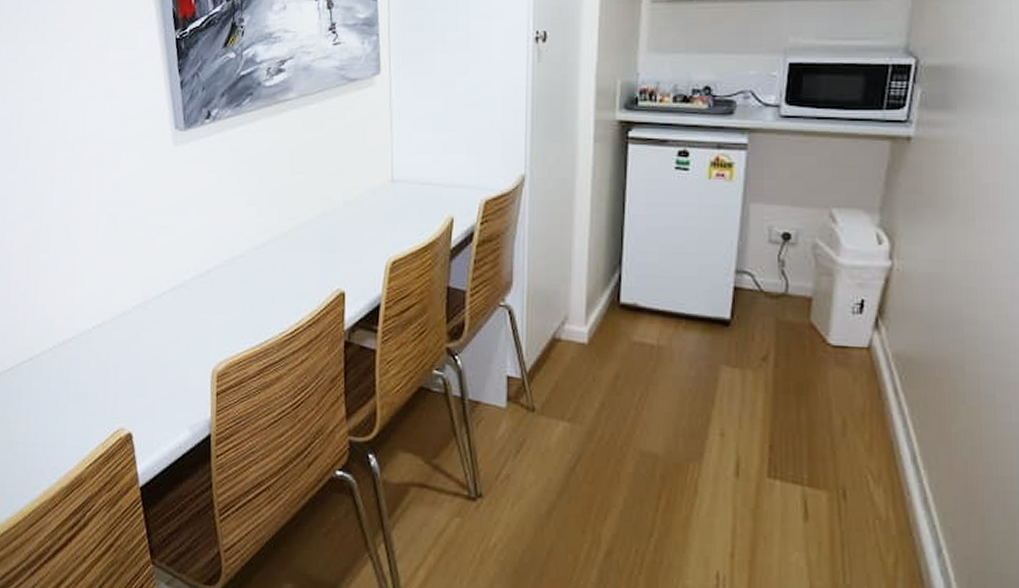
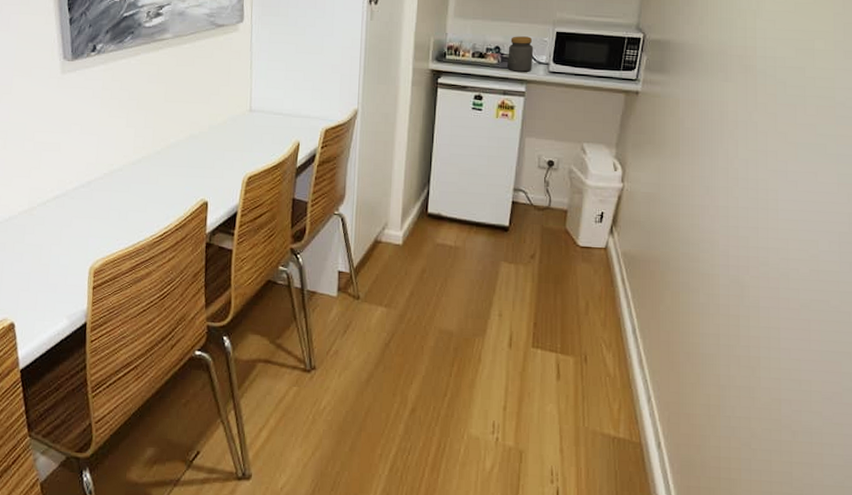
jar: none [722,71,758,119] -> present [507,36,534,73]

